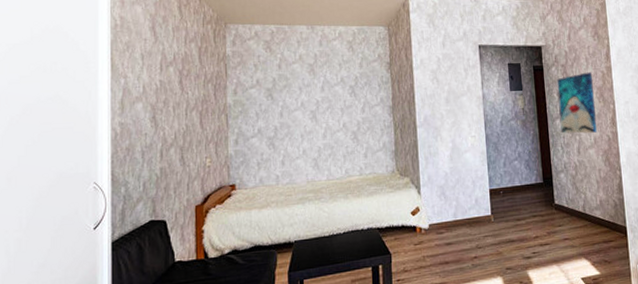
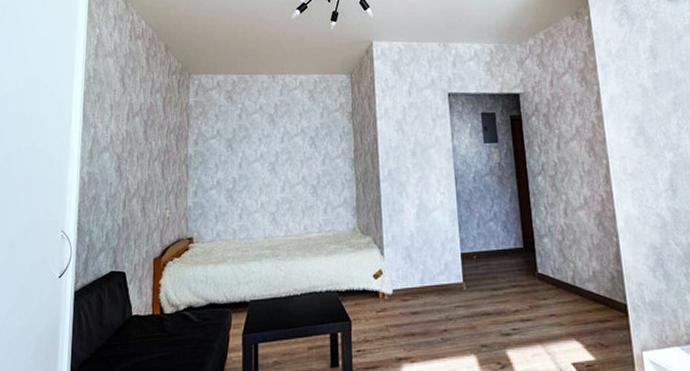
wall art: present [557,72,597,134] -> none [538,122,587,193]

